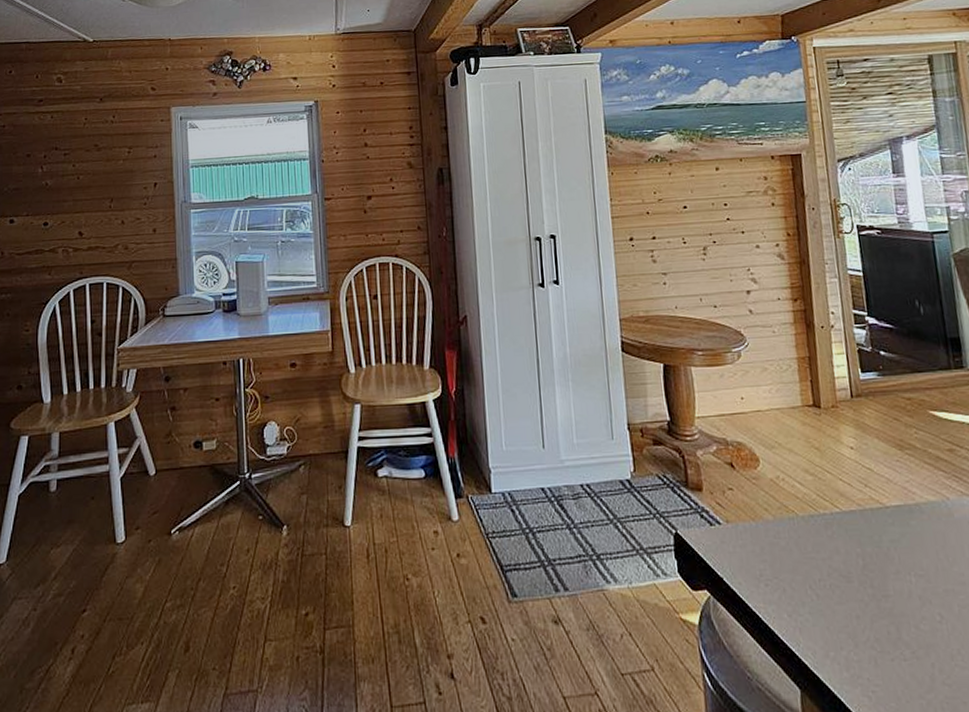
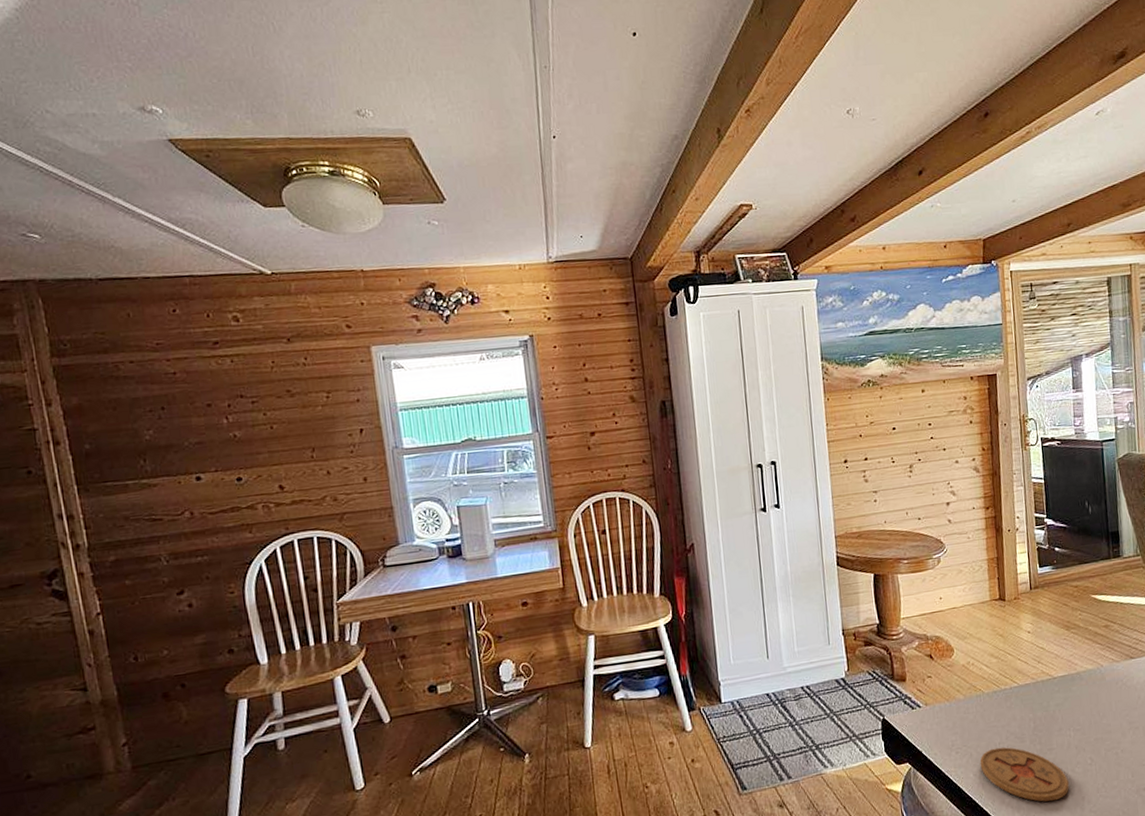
coaster: none [795,585,913,664] -> present [980,747,1069,802]

